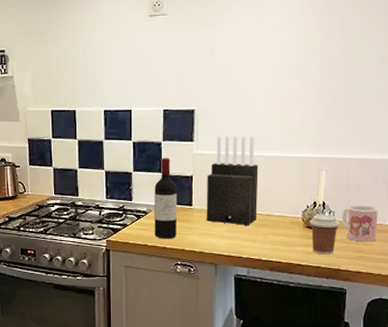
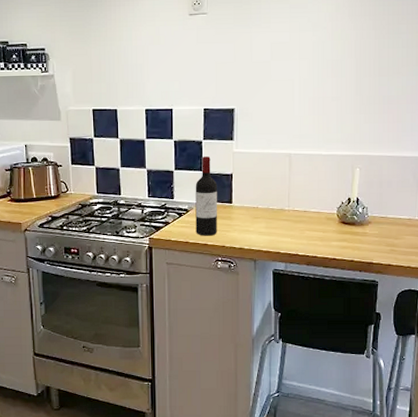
knife block: present [206,135,258,225] -> none [245,134,296,222]
coffee cup: present [310,214,340,255] -> none [344,210,372,249]
mug: present [342,205,378,242] -> none [375,200,408,236]

